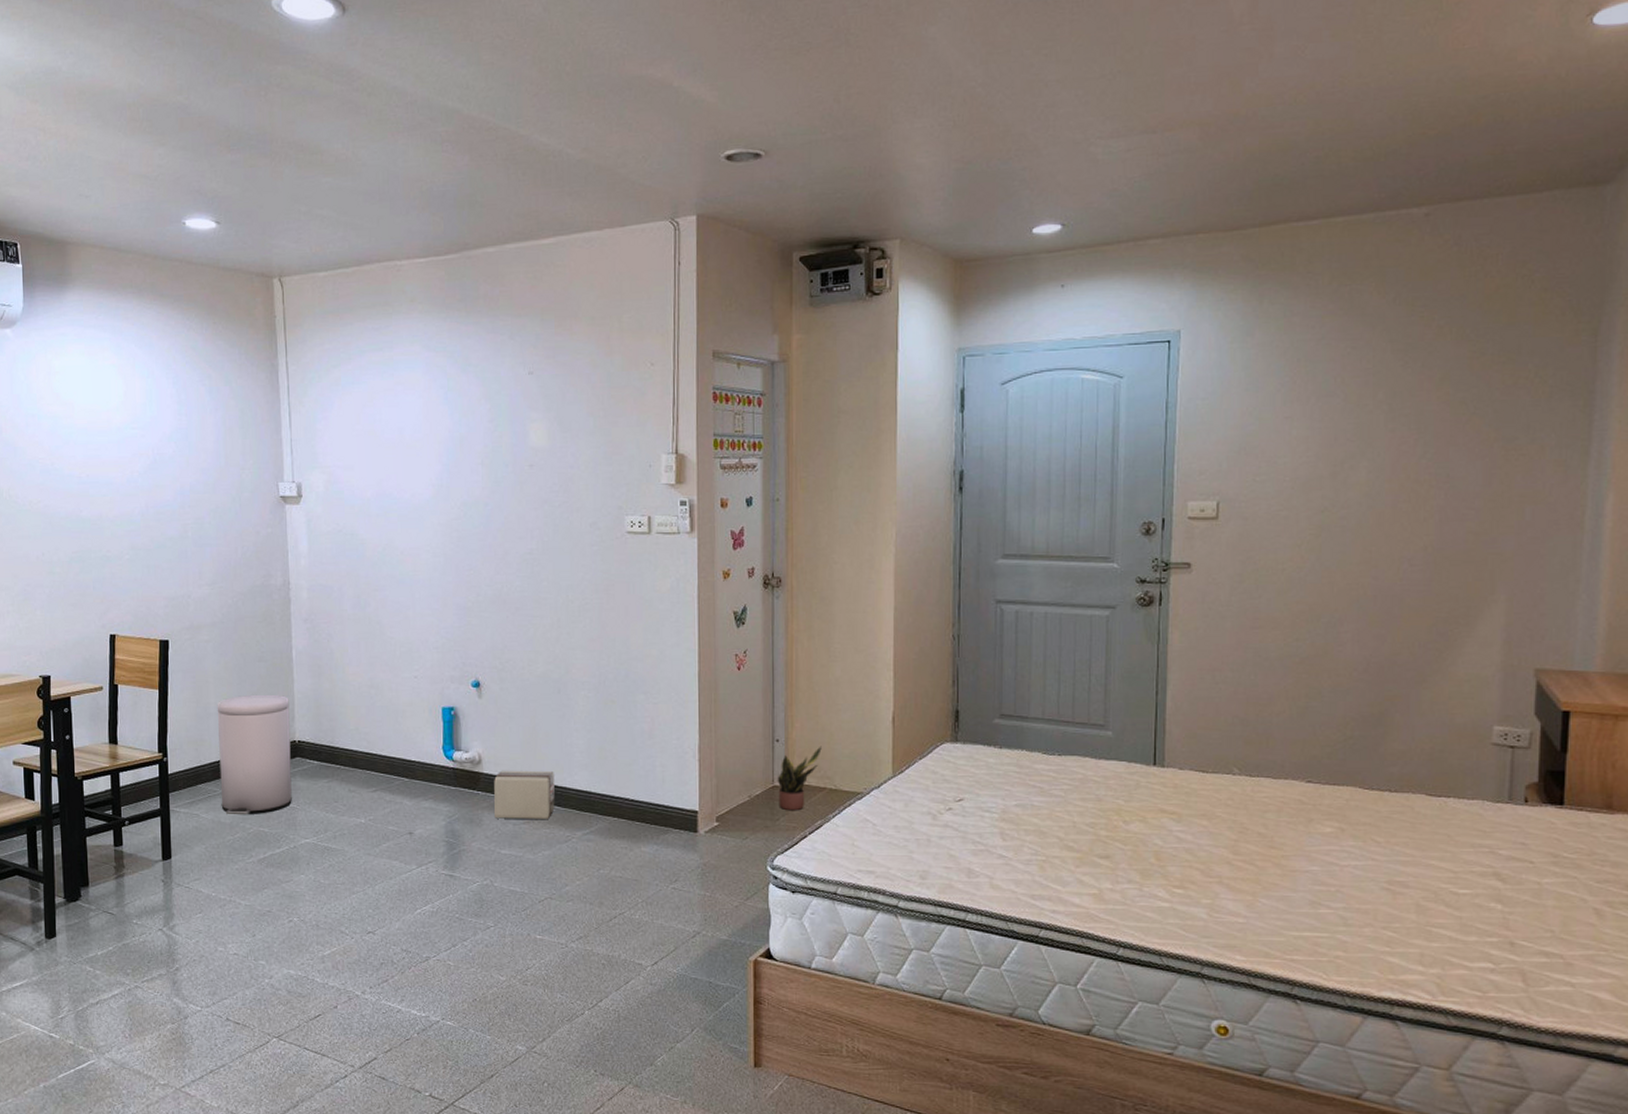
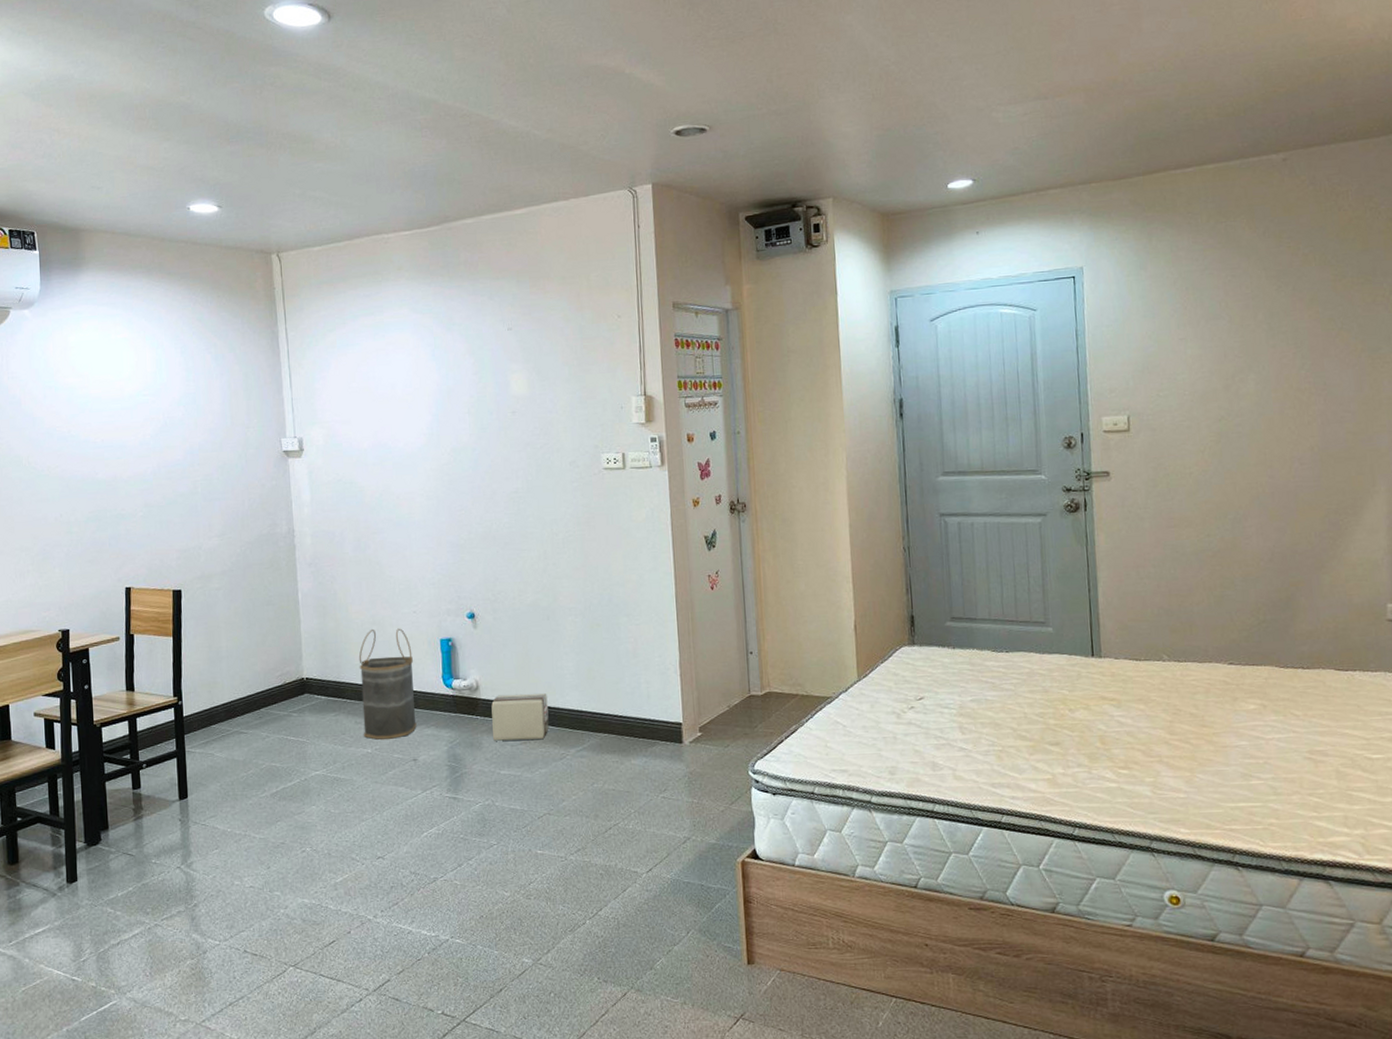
pedal bin: present [217,694,292,815] -> none [228,635,302,753]
basket: none [354,692,414,810] -> present [358,628,417,740]
potted plant: present [777,746,822,811] -> none [753,655,792,718]

